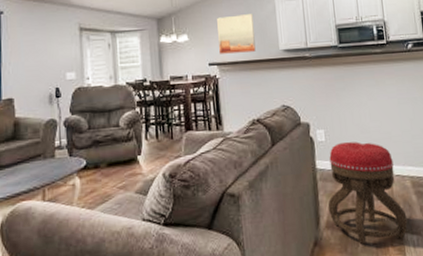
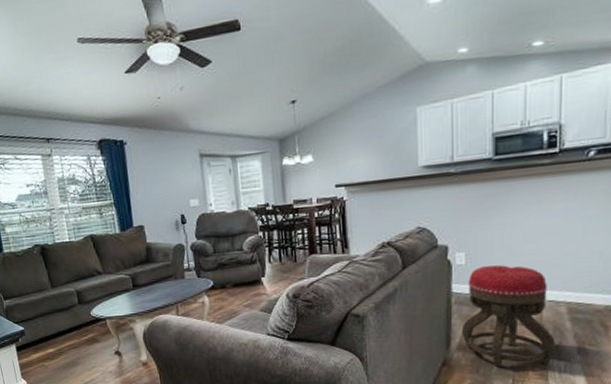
wall art: present [217,14,256,54] -> none [346,127,390,174]

